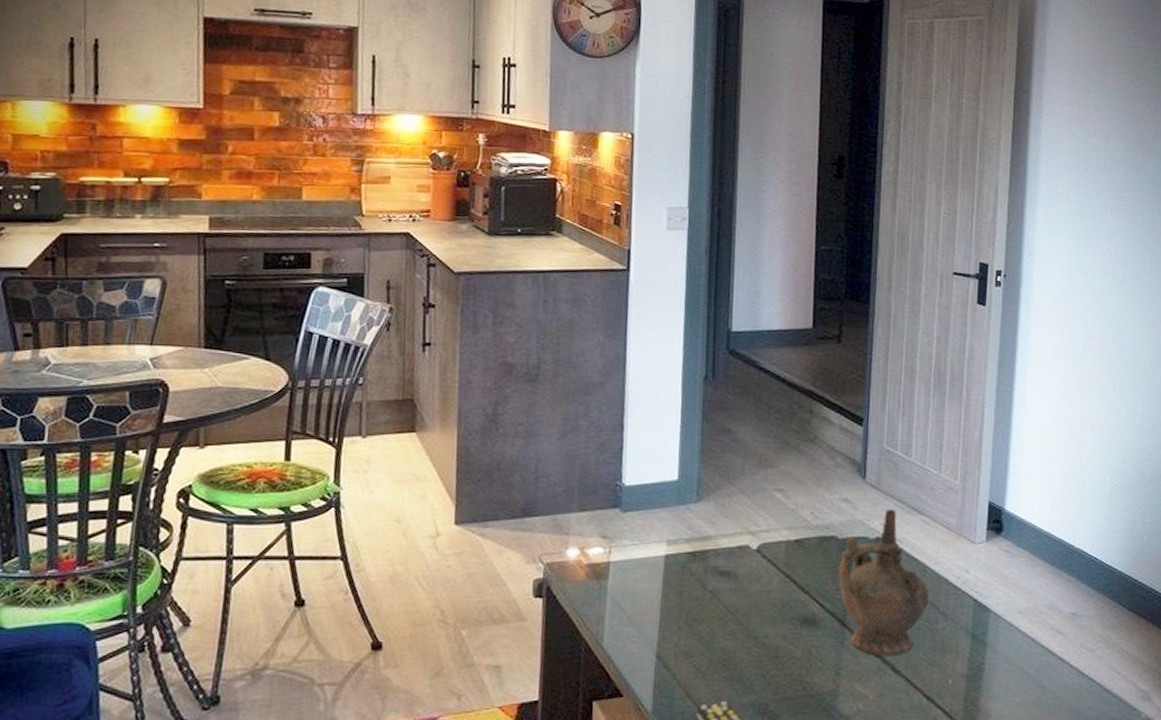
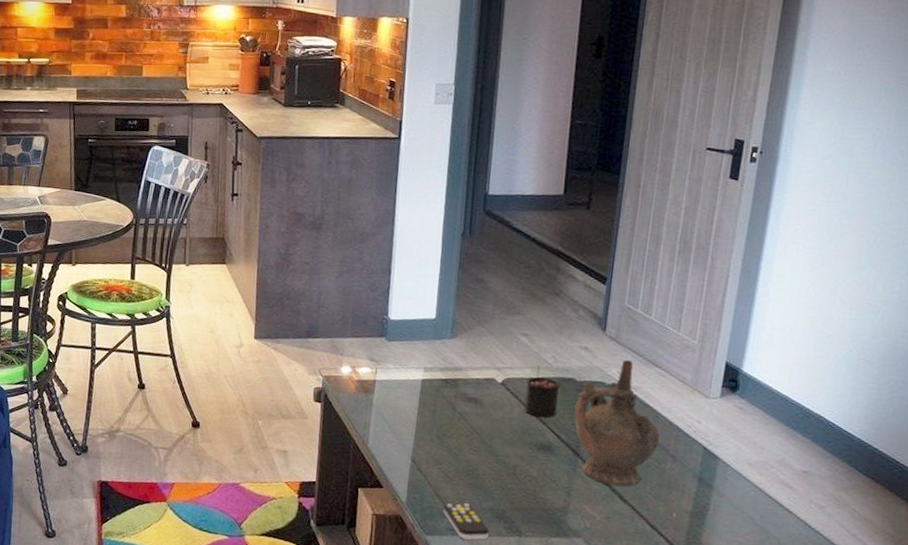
candle: none [784,524,822,586] -> present [525,365,561,418]

